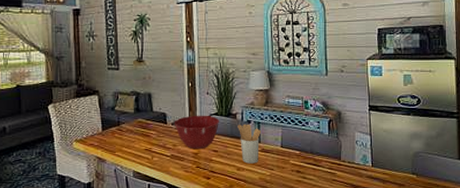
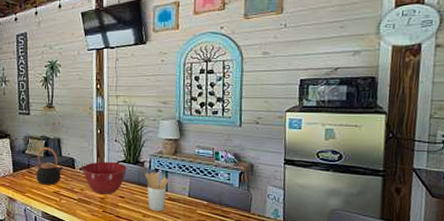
teapot: none [126,103,155,142] -> present [36,147,64,185]

